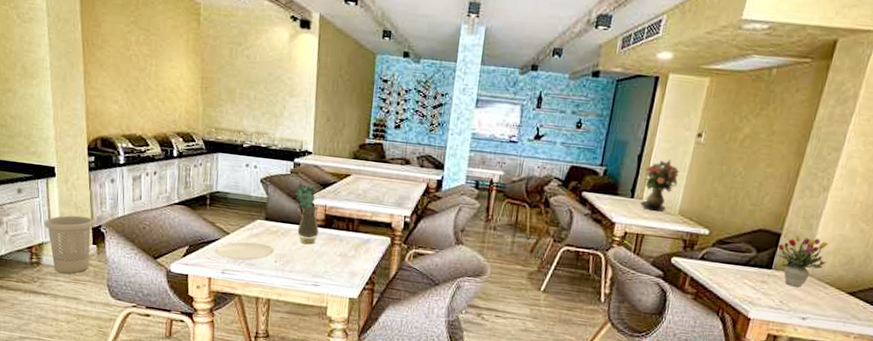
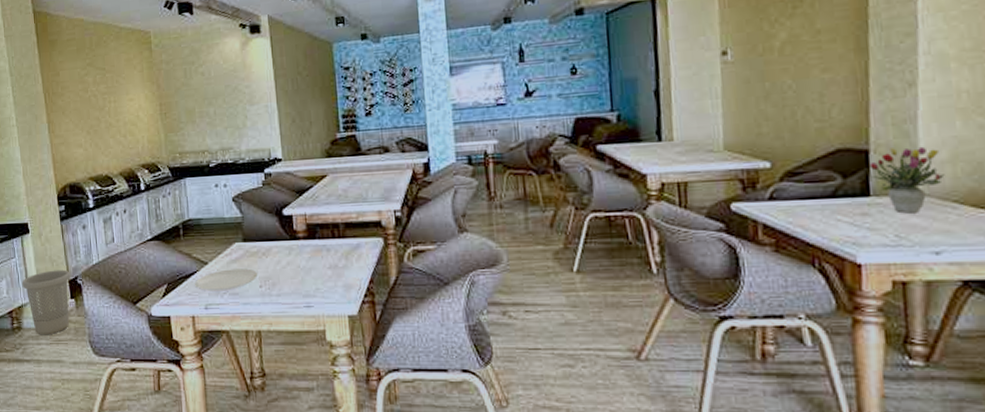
vase: present [294,181,319,245] -> none [269,192,303,262]
bouquet: present [640,160,679,212] -> none [667,88,712,153]

